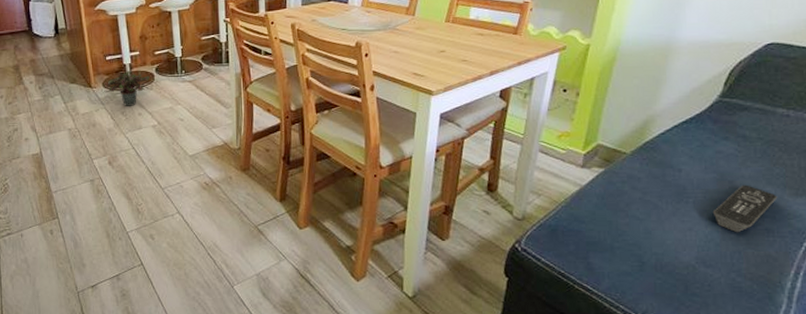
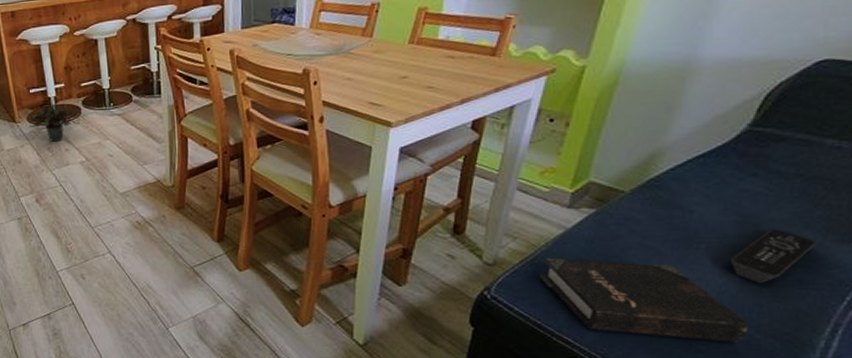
hardback book: none [561,213,731,286] -> present [539,258,748,343]

